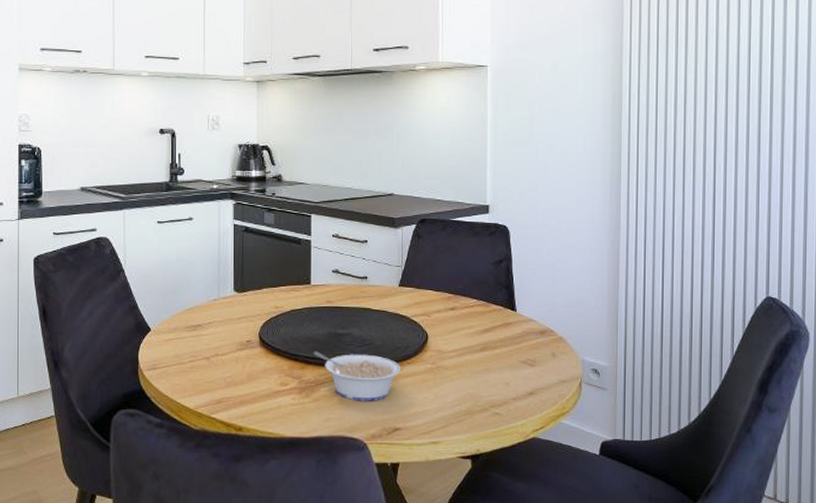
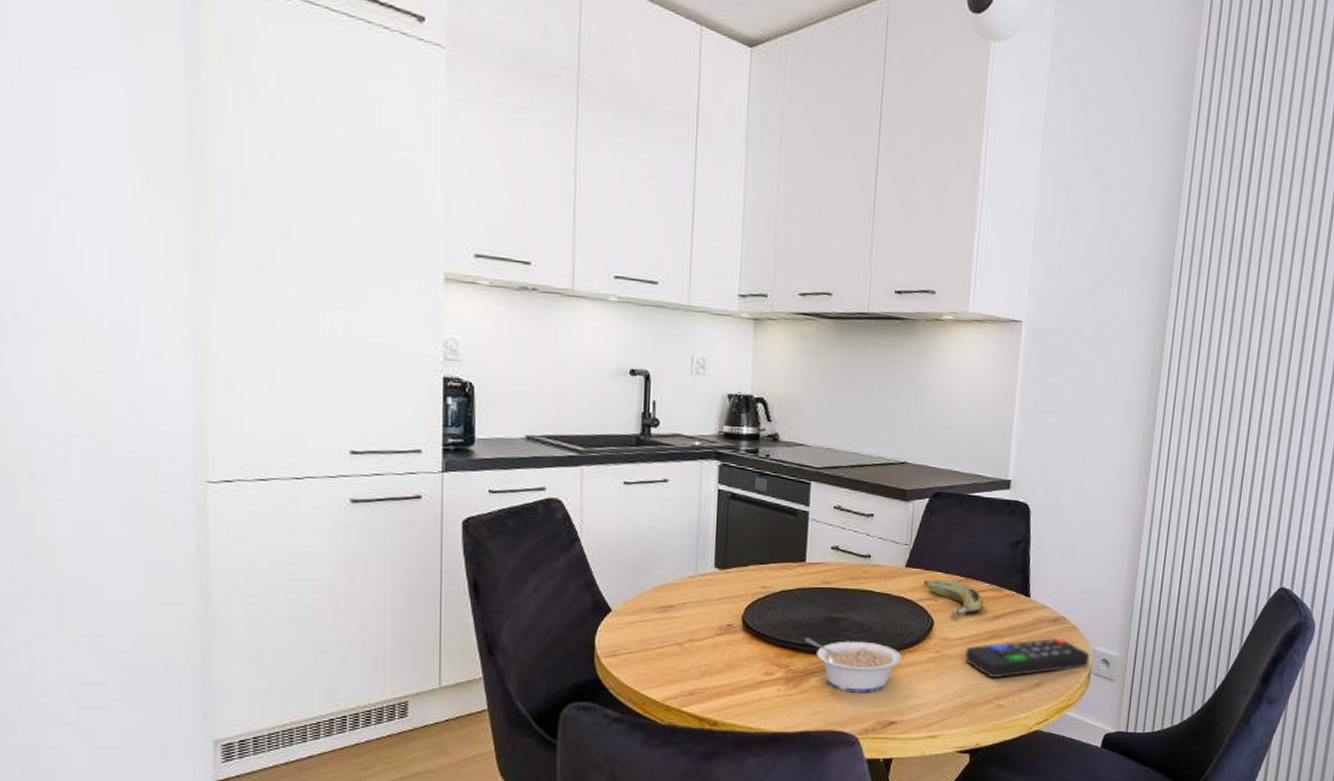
fruit: none [416,296,473,331] -> present [923,579,984,617]
remote control: none [460,350,580,388] -> present [965,638,1090,679]

